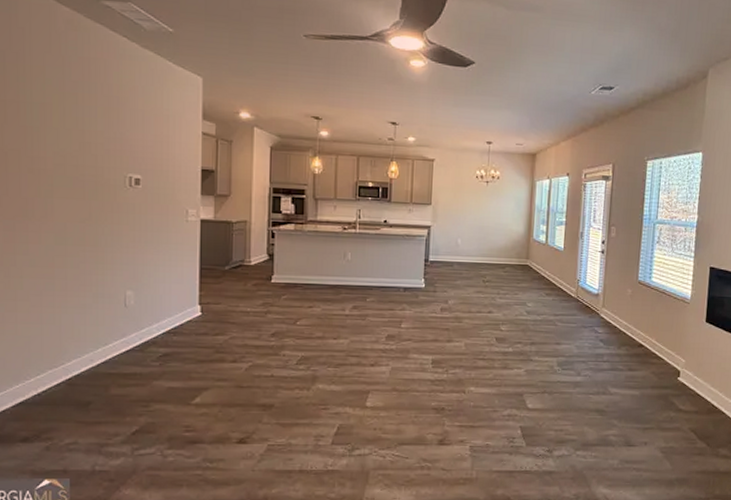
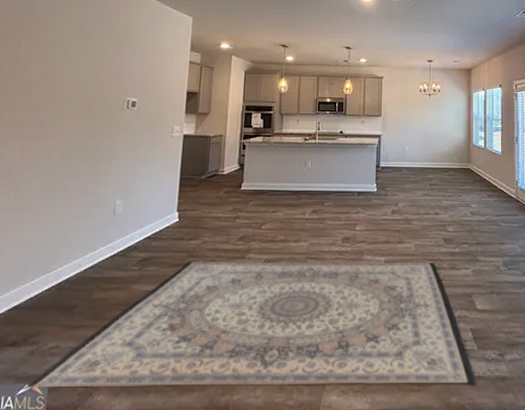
area rug: none [39,358,523,485] -> present [20,261,477,391]

